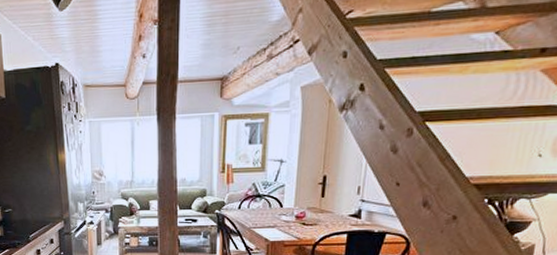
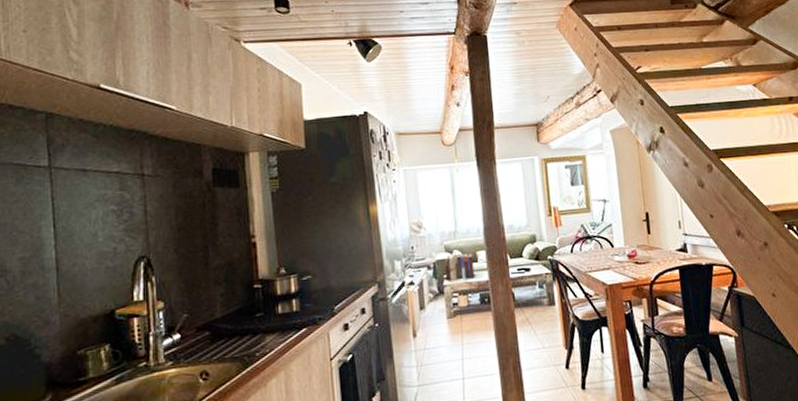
books: none [120,202,146,224] -> present [444,253,475,281]

